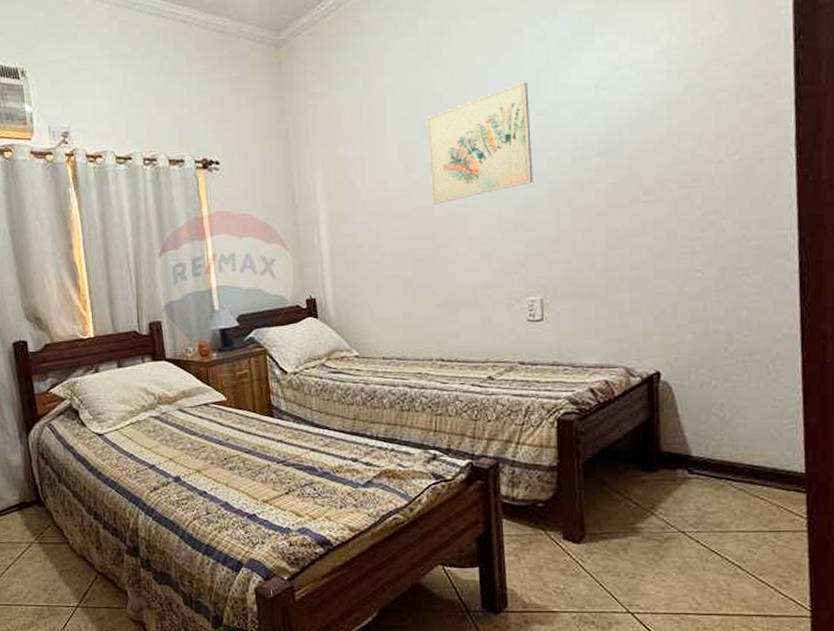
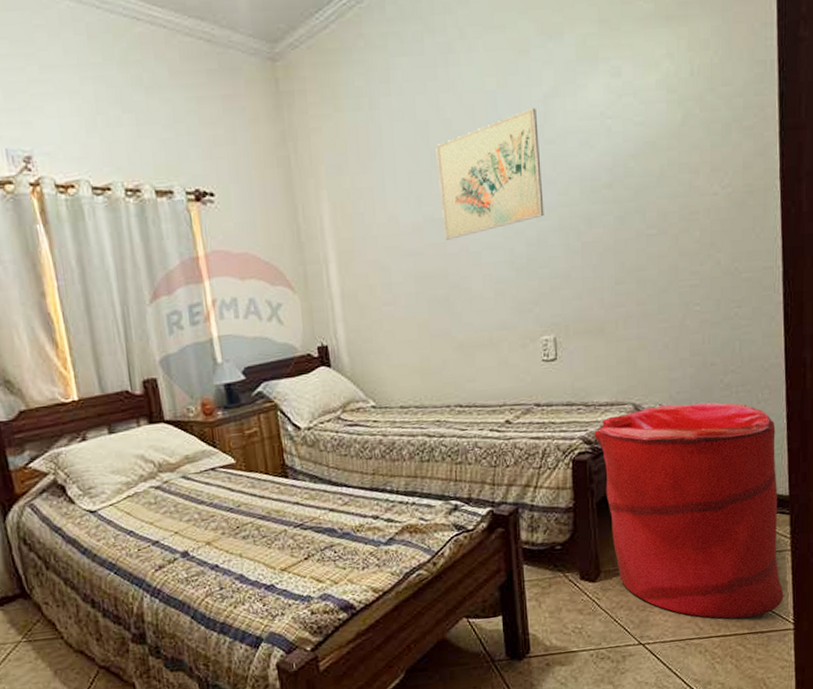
laundry hamper: none [581,370,799,599] -> present [594,402,784,619]

